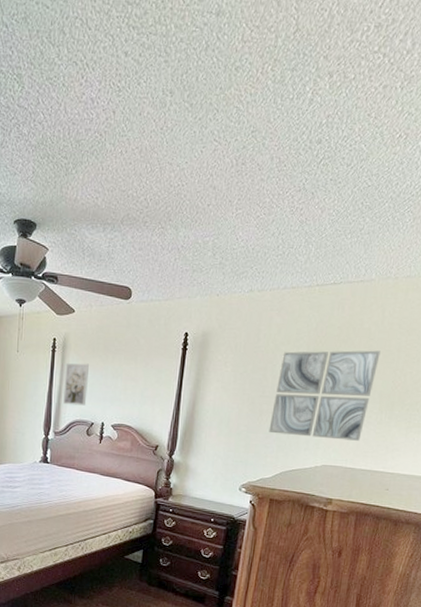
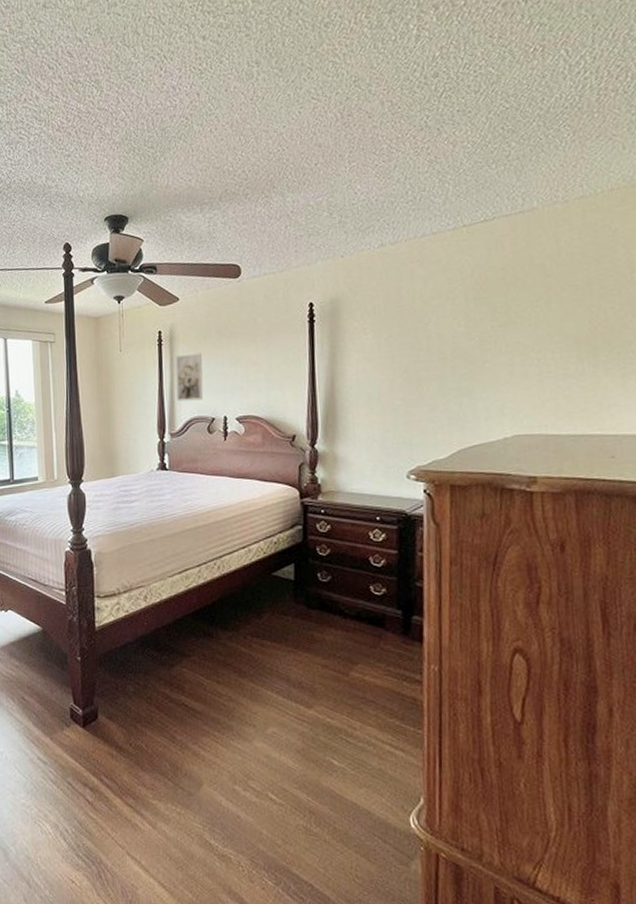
wall art: present [269,350,381,441] -> none [433,287,565,404]

